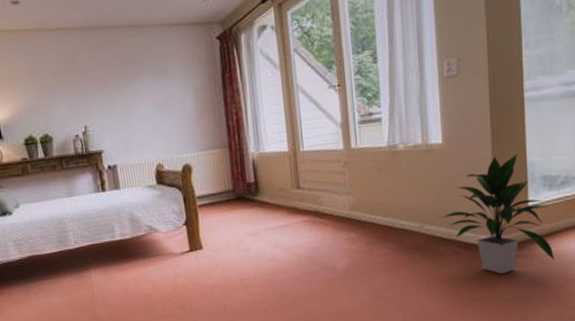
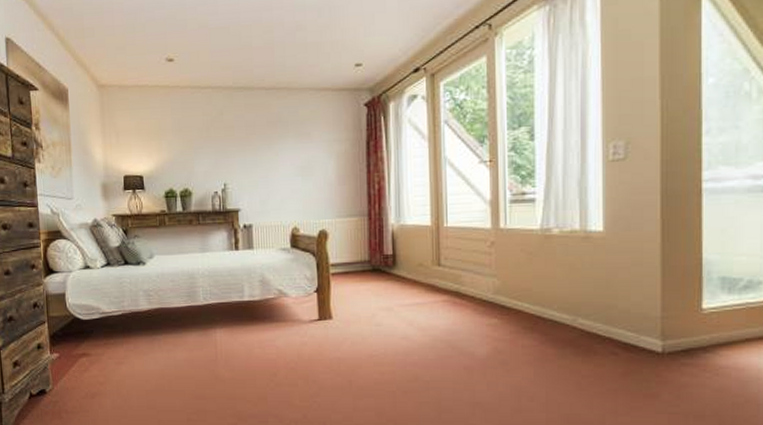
indoor plant: present [441,153,554,274] -> none [598,249,732,383]

